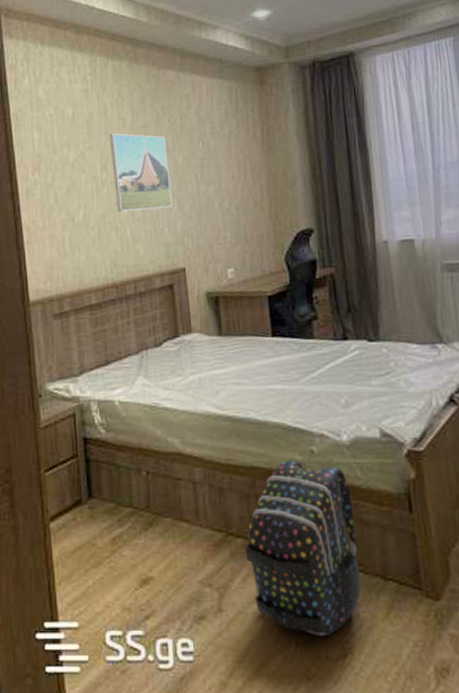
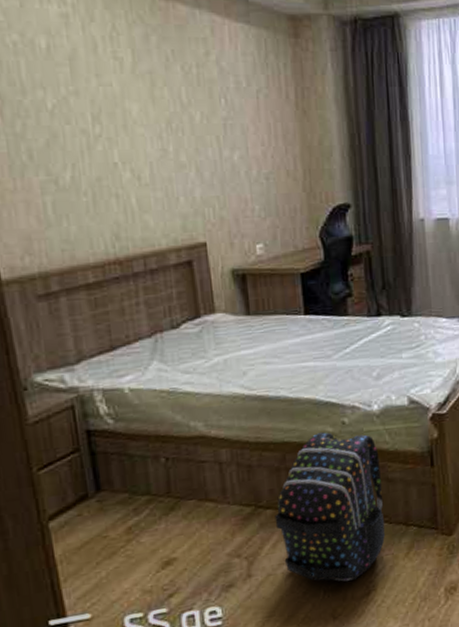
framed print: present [109,133,173,212] -> none [102,77,189,175]

